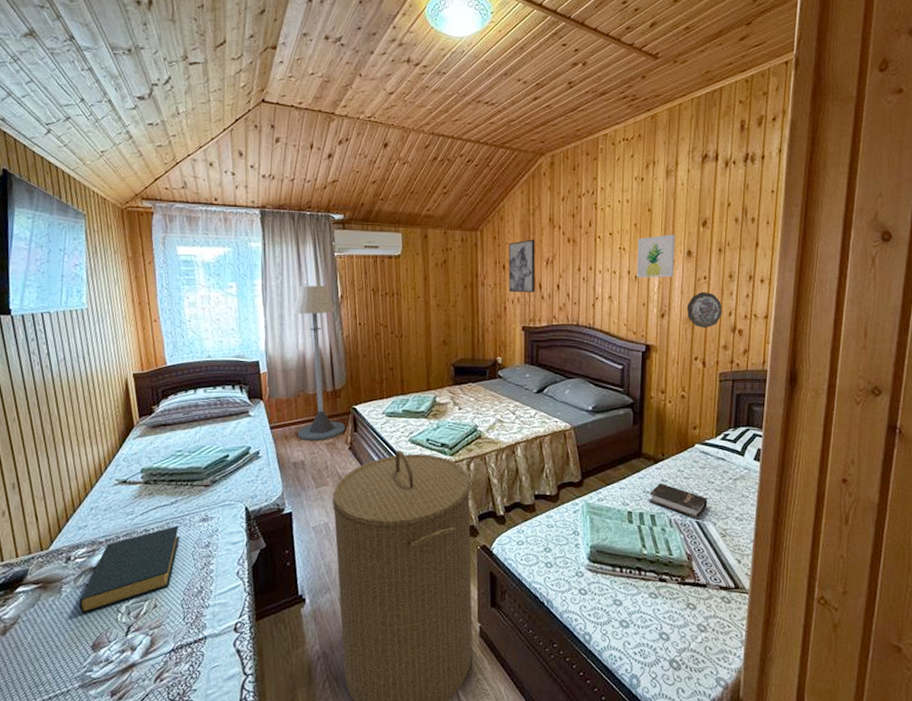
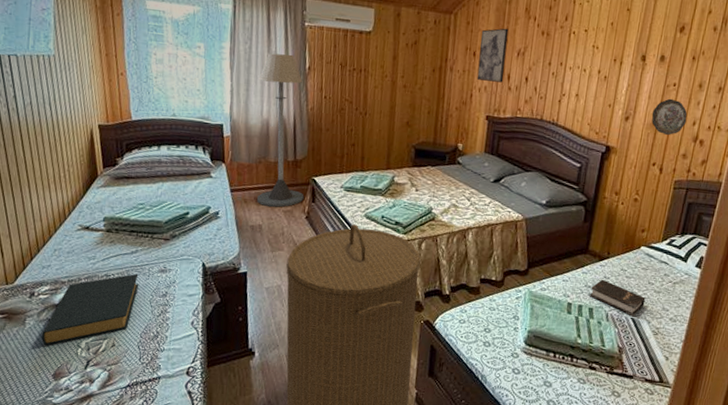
wall art: present [637,234,675,278] -> none [606,37,651,81]

